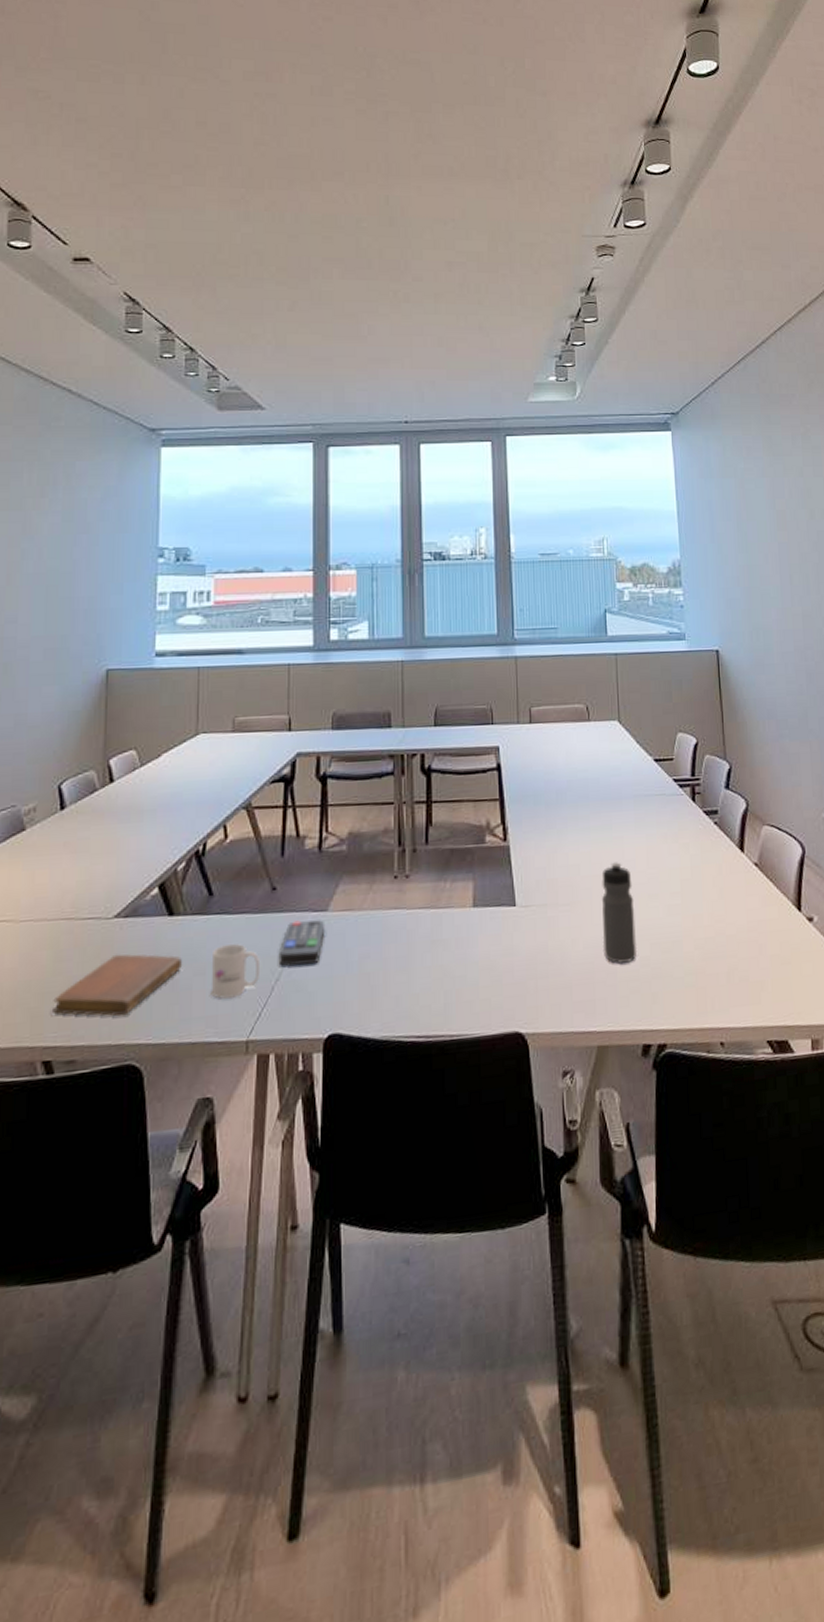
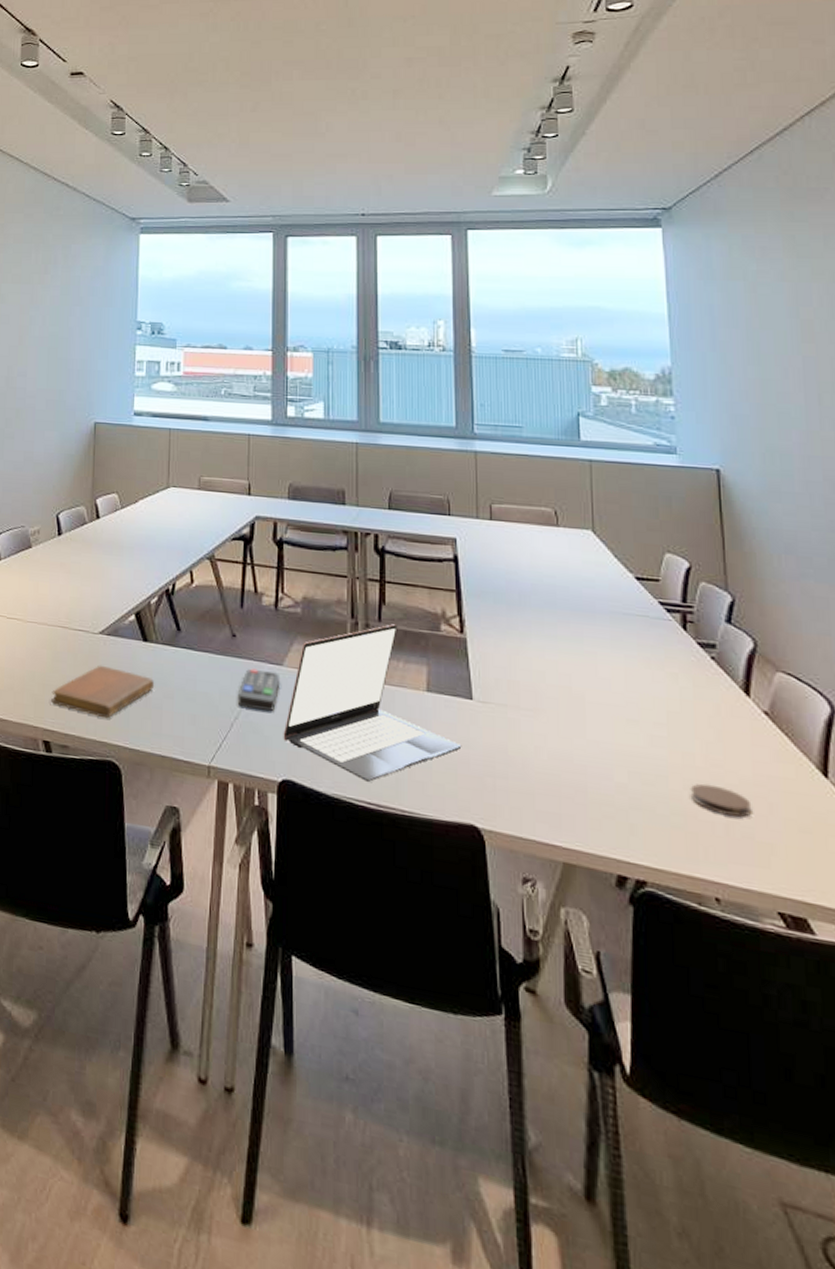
mug: present [212,944,261,999] -> none [179,676,222,725]
laptop: none [329,844,507,1015] -> present [283,624,462,782]
water bottle: present [601,862,638,965] -> none [570,677,612,785]
coaster: none [699,939,747,965] -> present [690,783,752,817]

